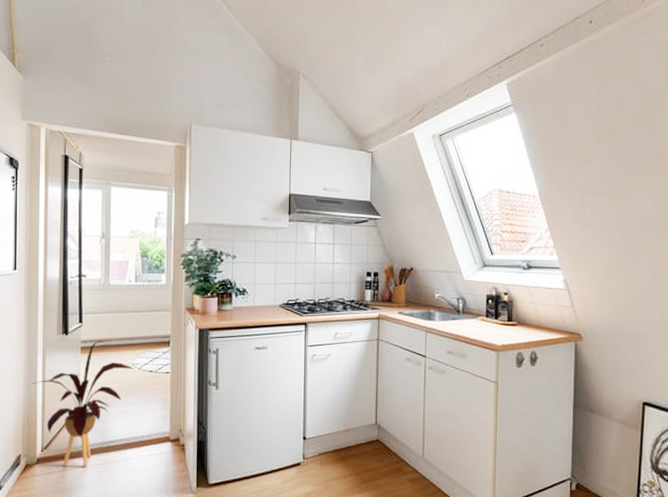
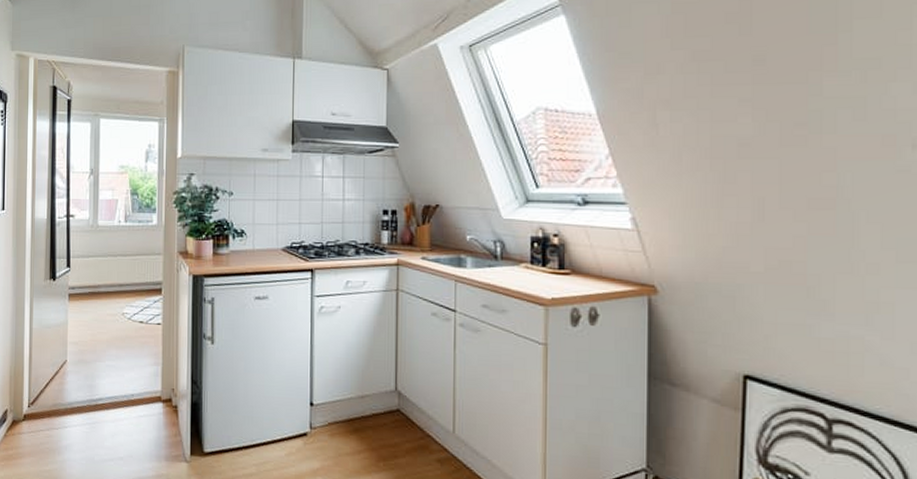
house plant: present [32,340,134,467] -> none [20,287,123,426]

